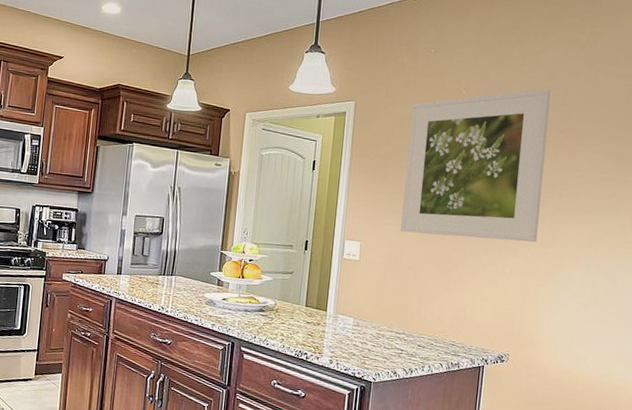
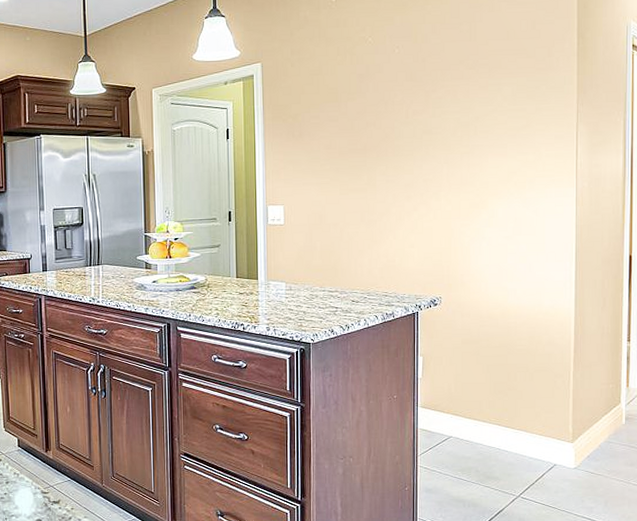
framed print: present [400,89,551,242] -> none [319,26,457,190]

